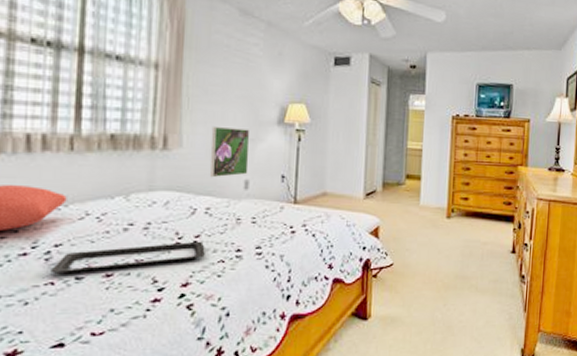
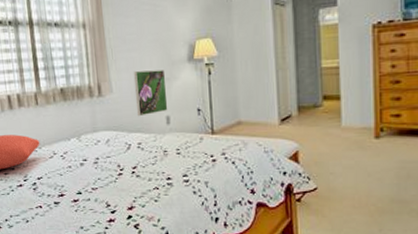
serving tray: present [50,241,205,275] -> none [38,171,142,201]

